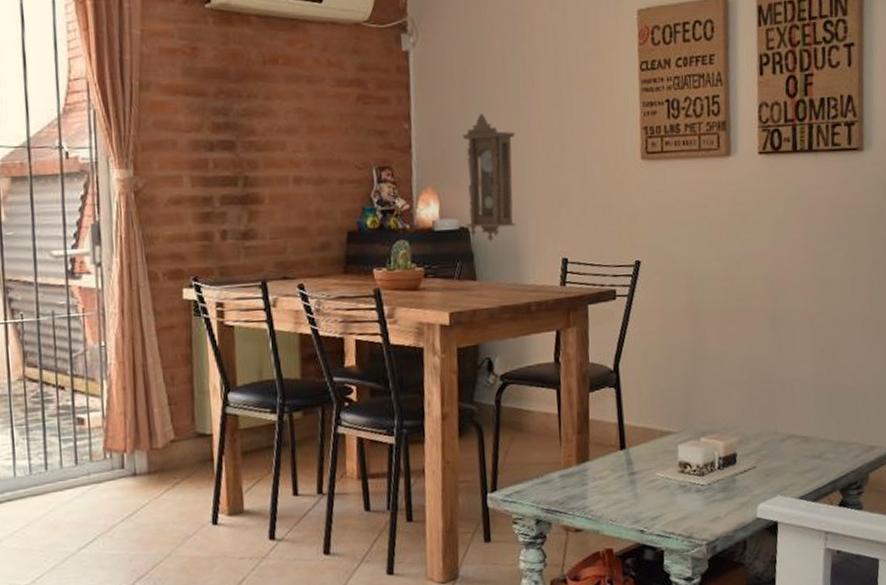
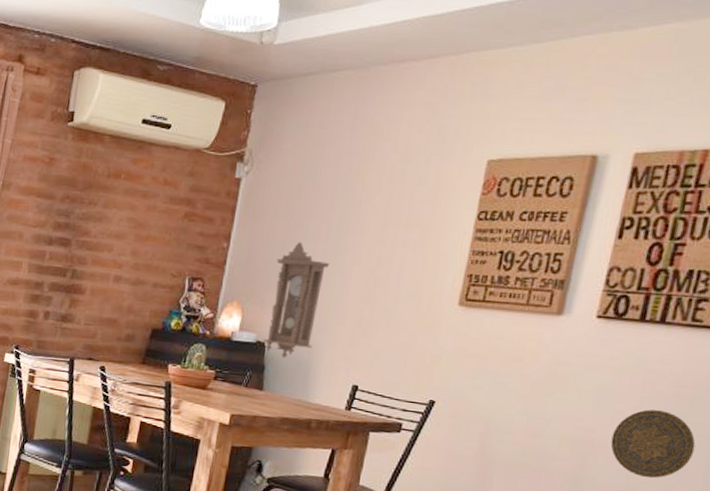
decorative plate: none [793,234,859,301] -> present [610,409,696,479]

